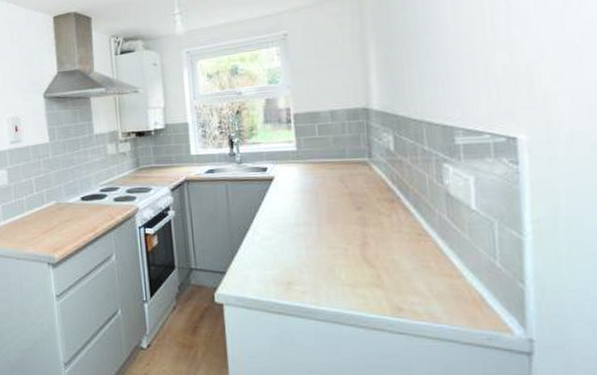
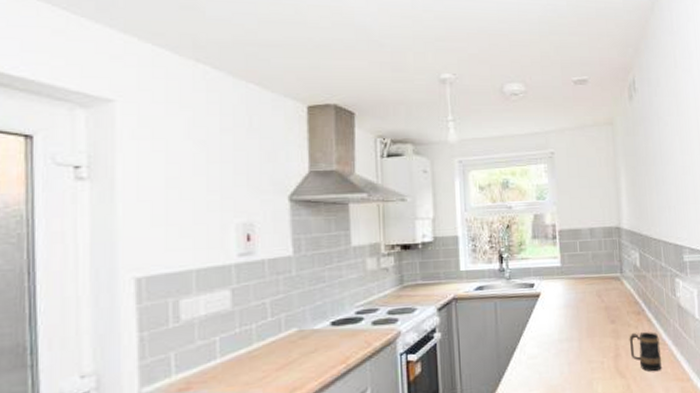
mug: none [379,221,423,264] -> present [629,332,662,372]

